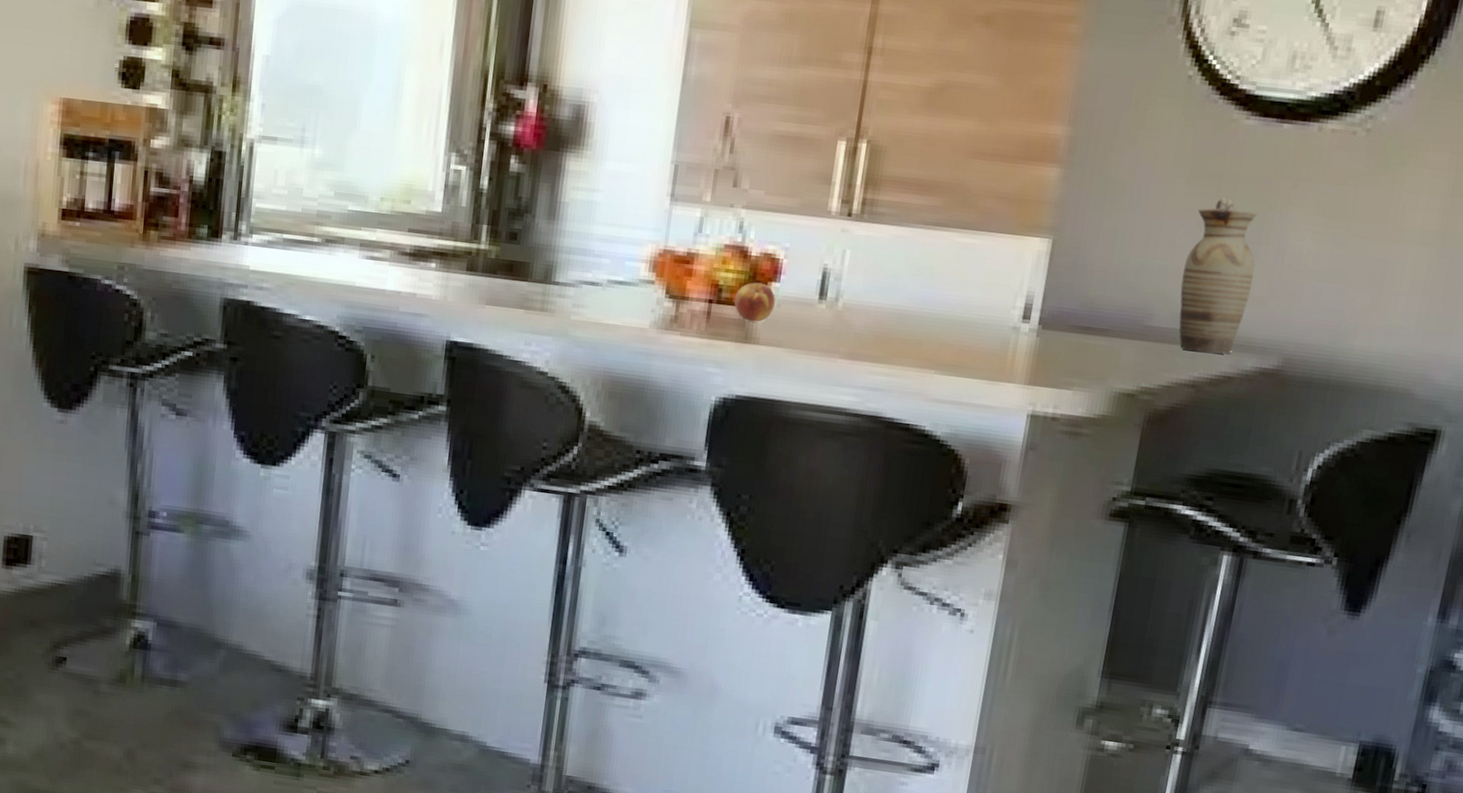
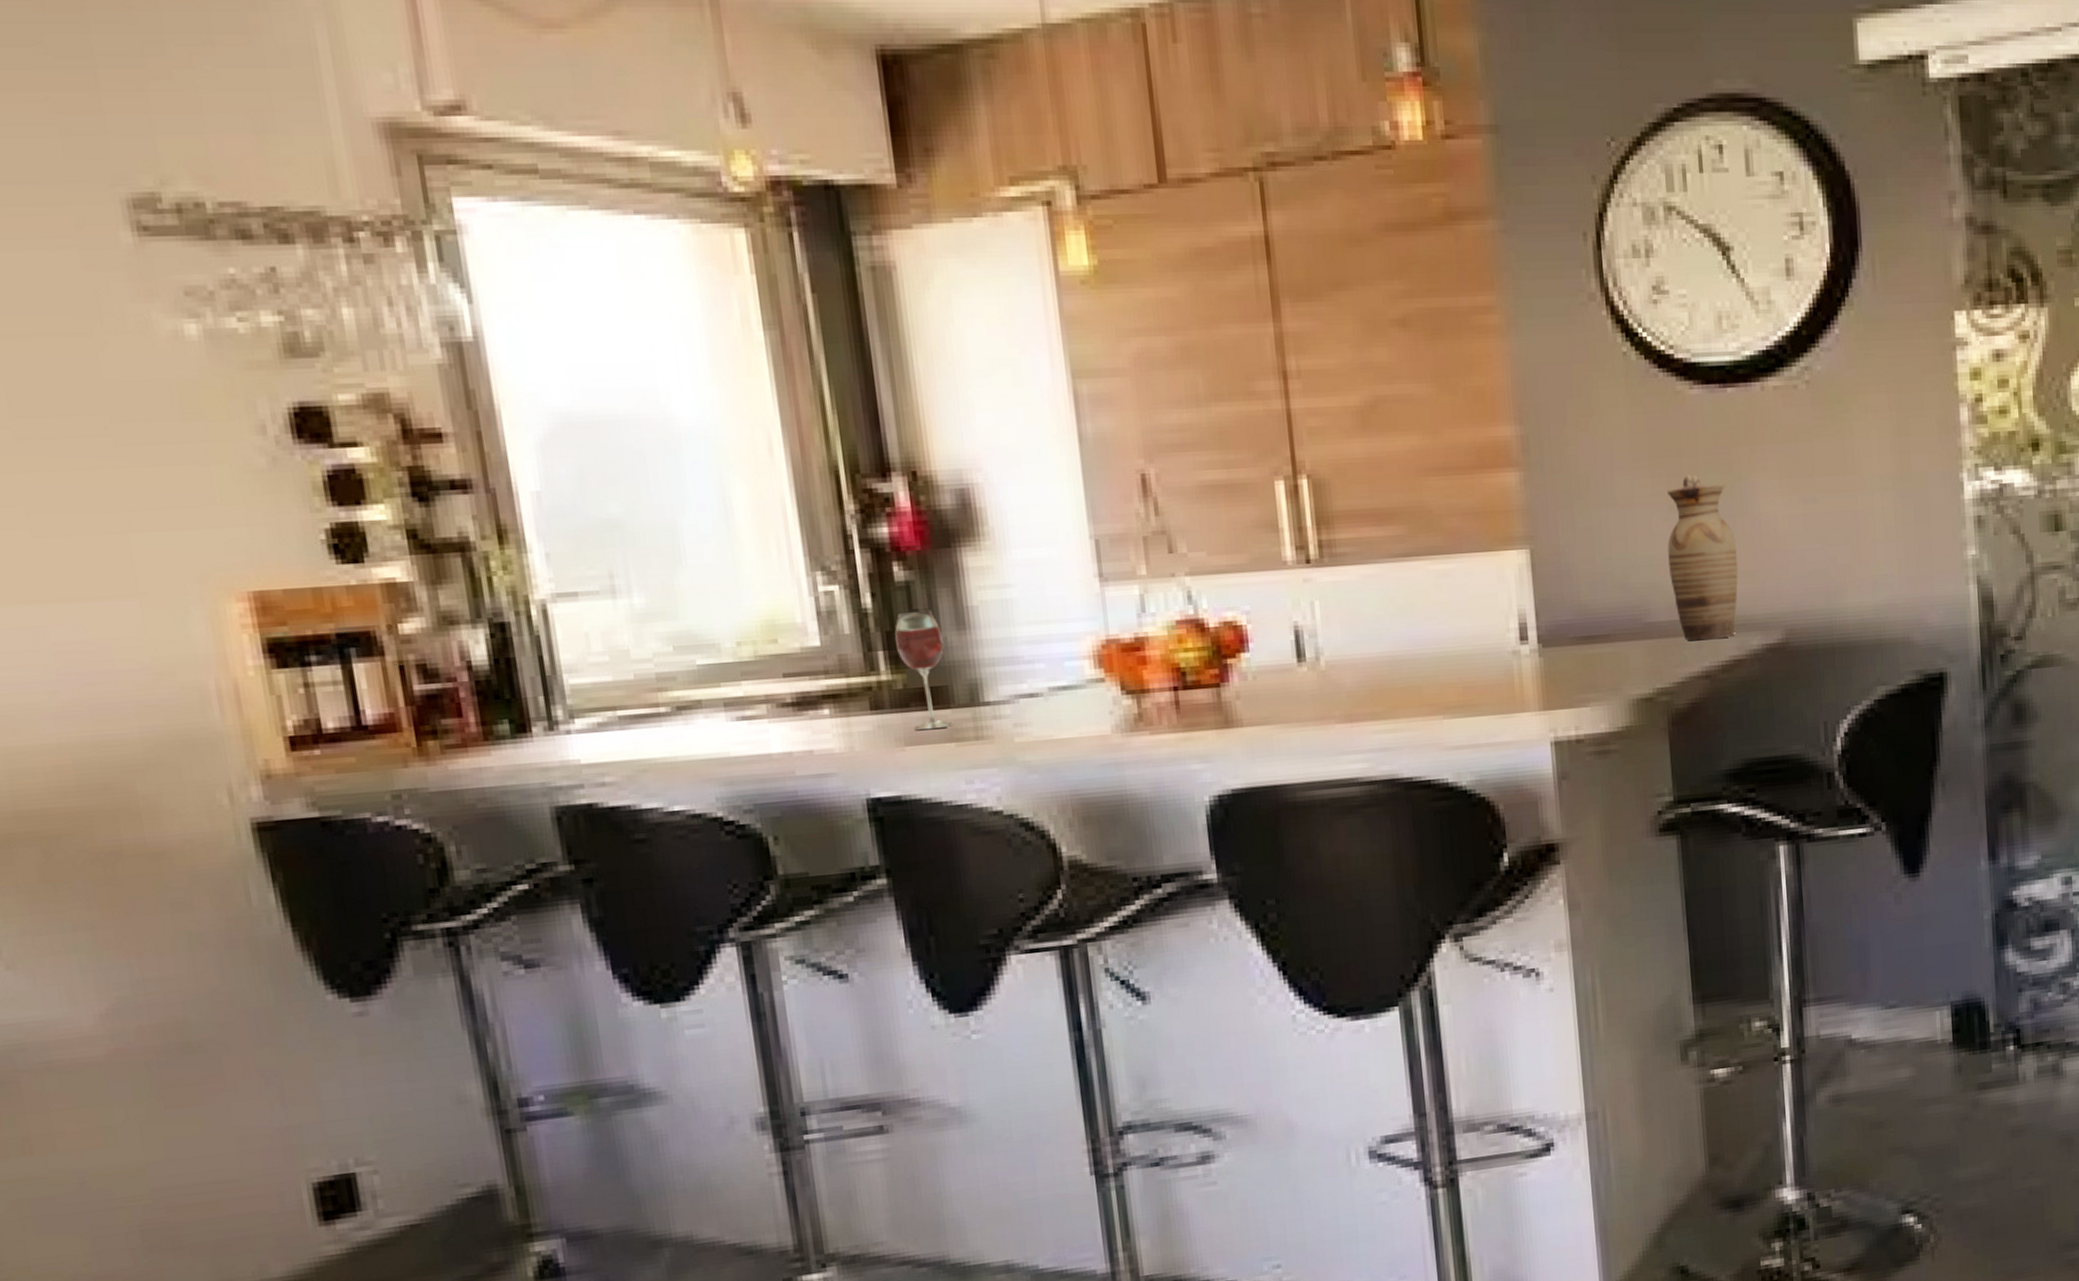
wineglass: none [495,197,536,296] -> present [895,610,953,731]
fruit: present [734,282,776,322] -> none [1202,656,1251,703]

